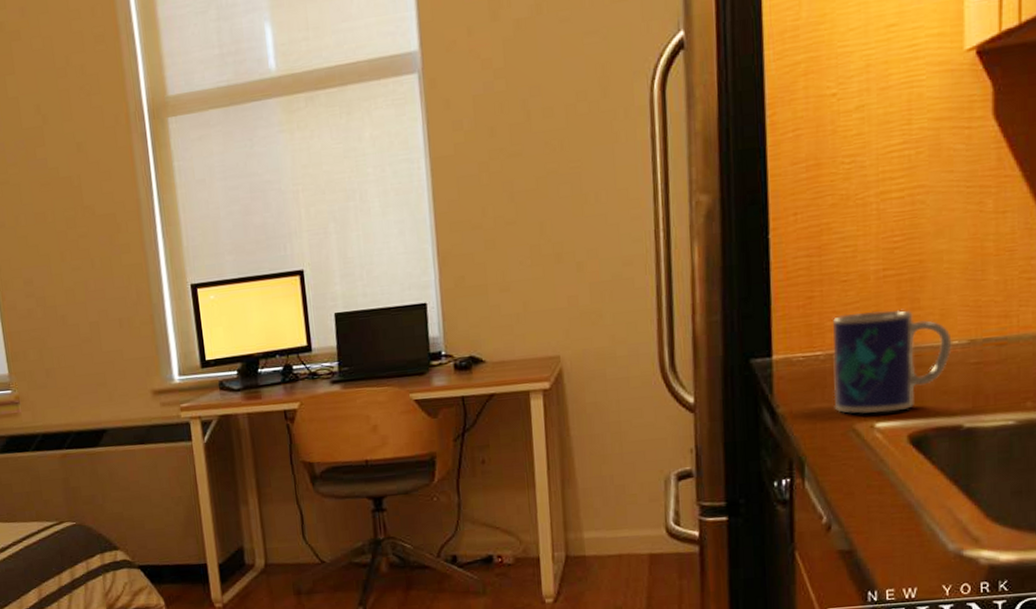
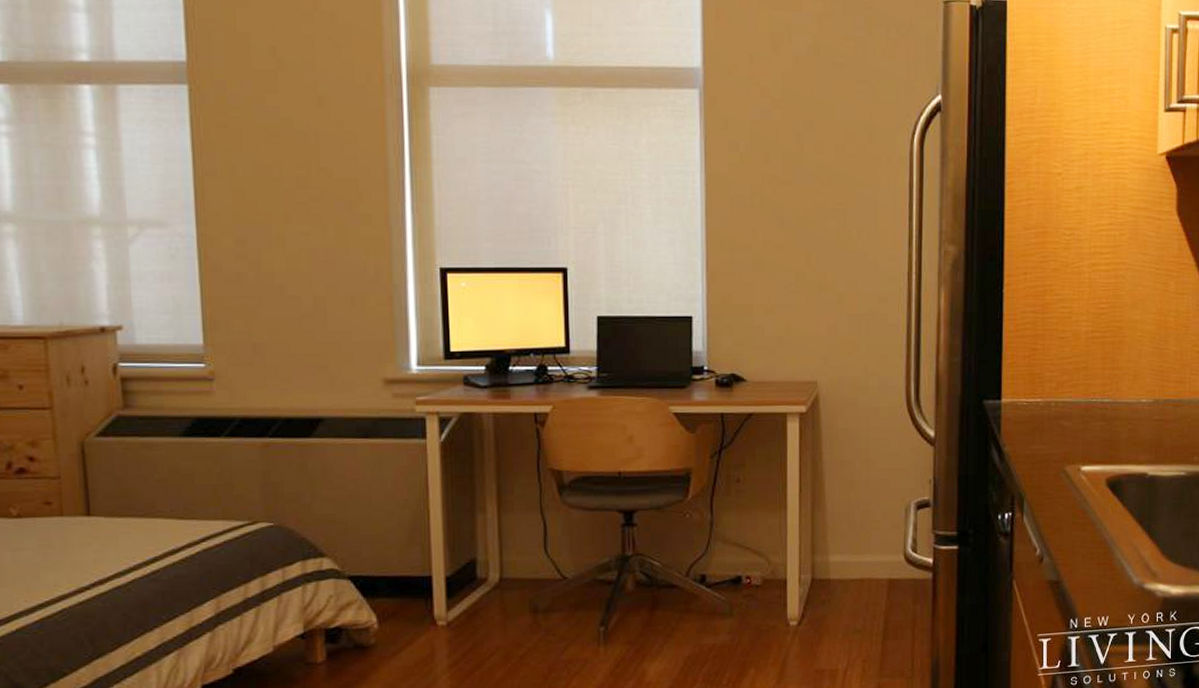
mug: present [833,309,952,414] -> none [1049,366,1141,458]

